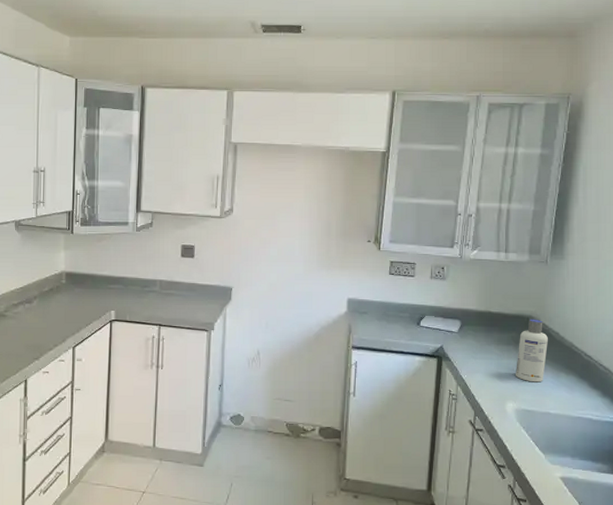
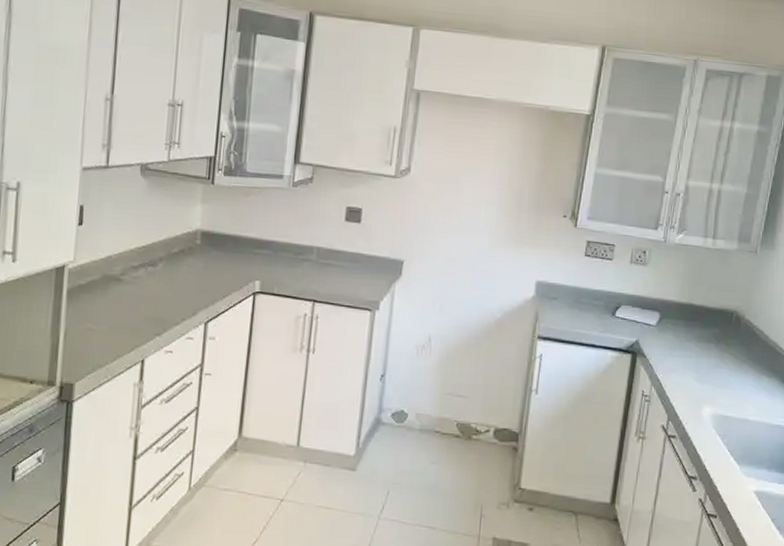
screw cap bottle: present [516,319,548,383] -> none [715,314,752,386]

